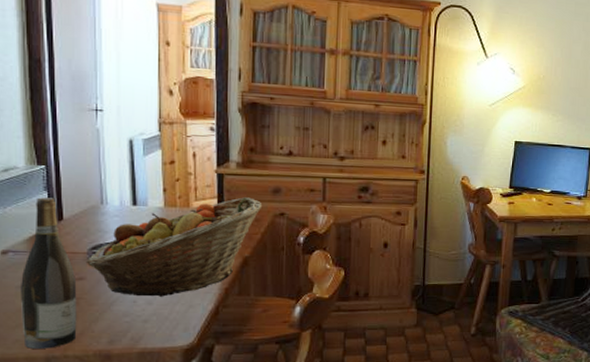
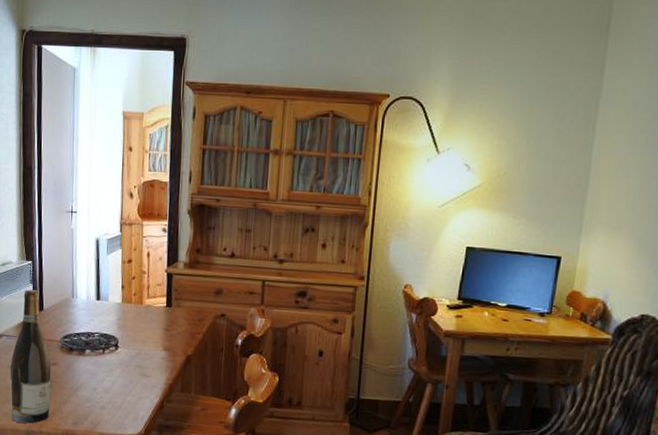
fruit basket: present [86,197,263,297] -> none [59,297,206,387]

